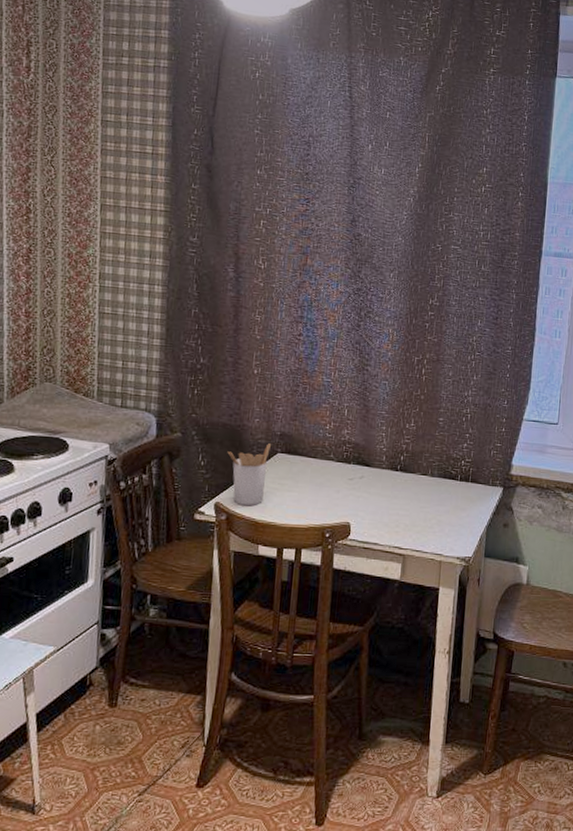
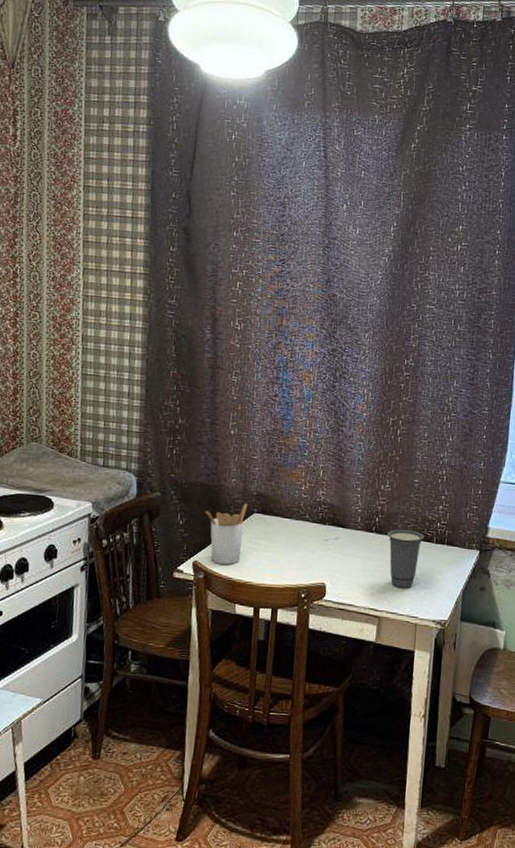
cup: none [411,467,449,526] -> present [387,529,425,588]

